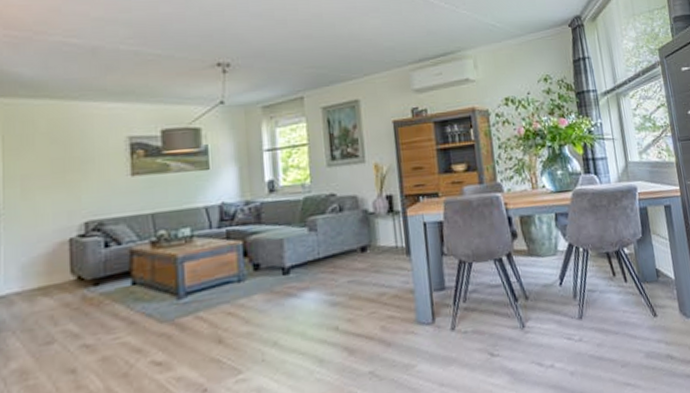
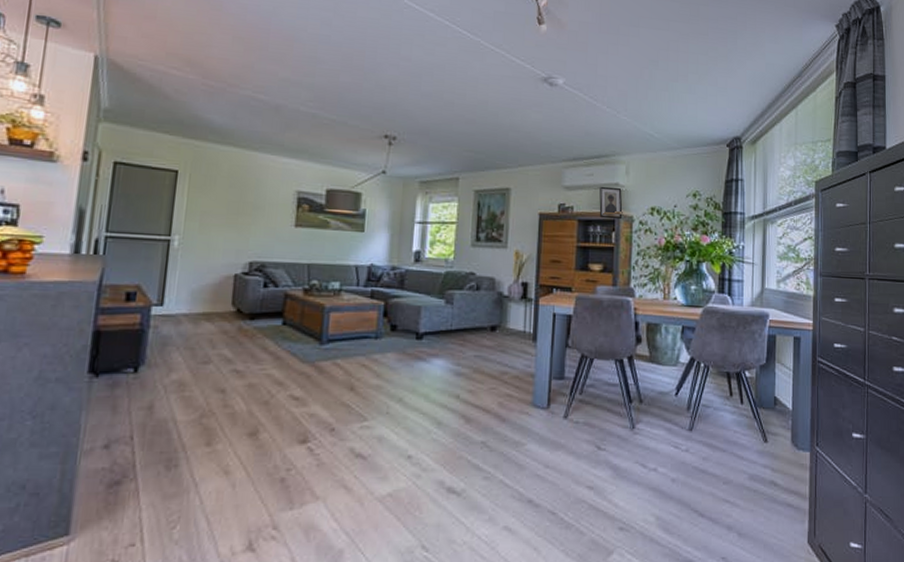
picture frame: none [450,82,478,117] -> present [599,186,623,220]

